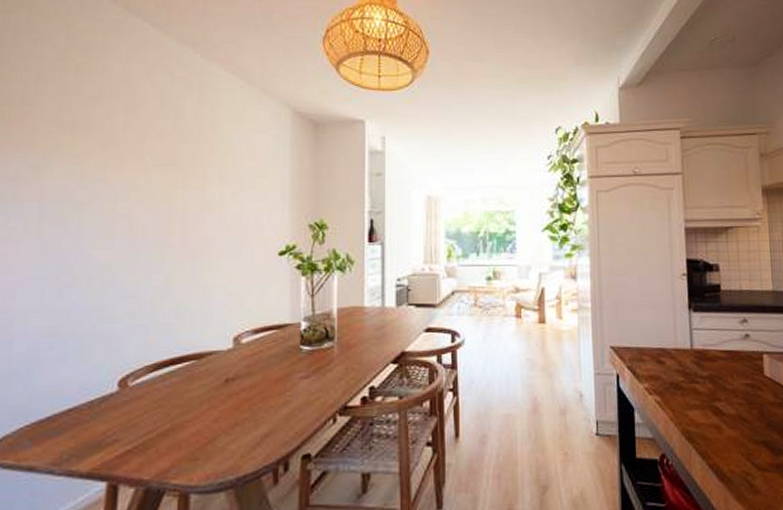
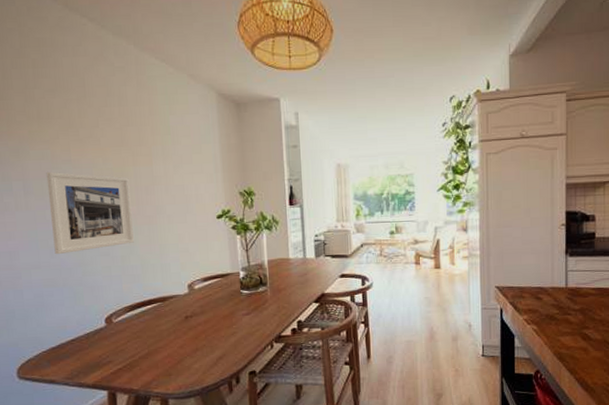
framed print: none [65,191,175,296] -> present [46,171,134,255]

